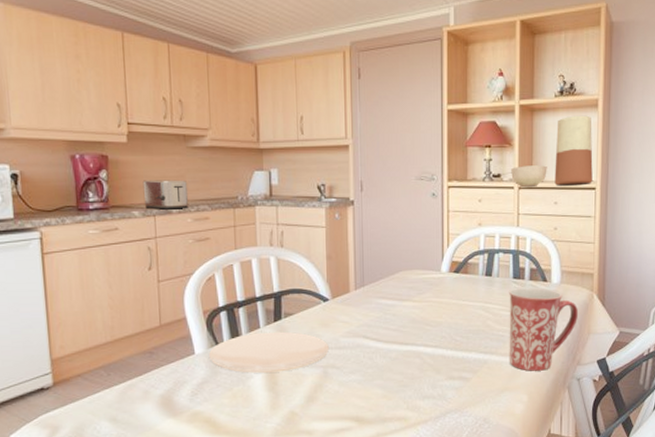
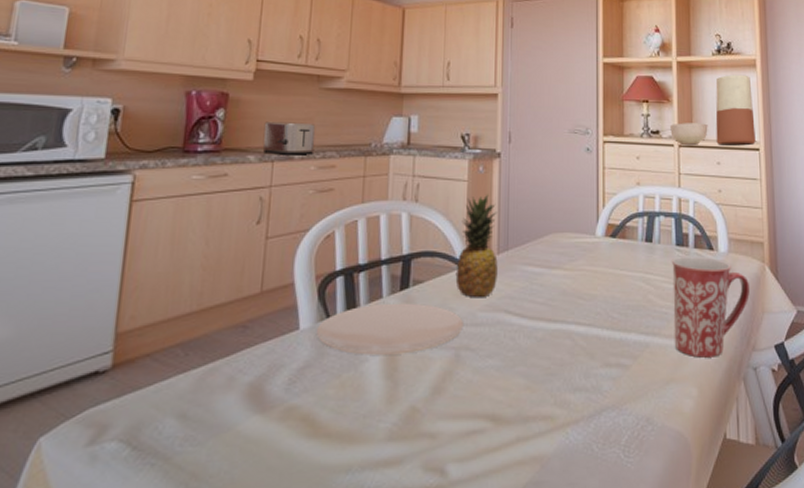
fruit: none [320,238,356,326] -> present [455,194,498,297]

